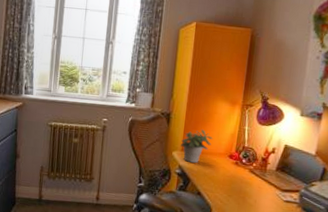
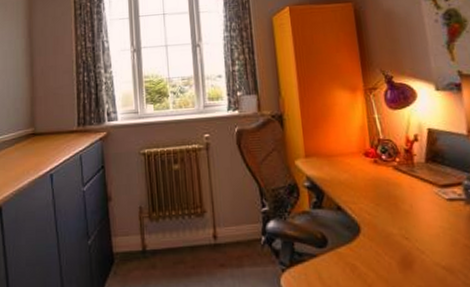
potted plant: present [181,129,213,163] -> none [302,127,340,170]

